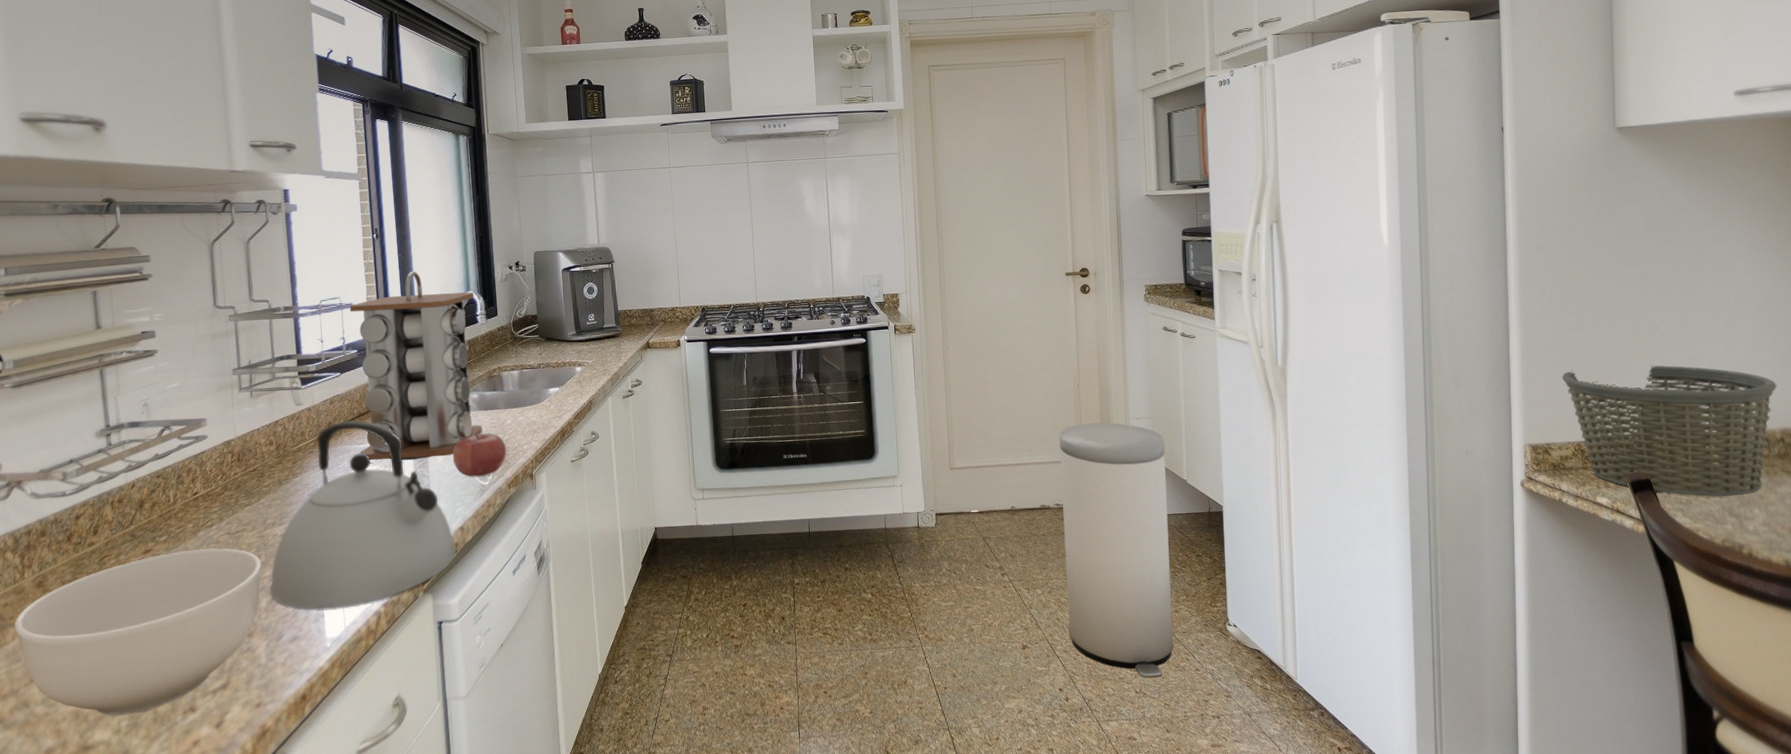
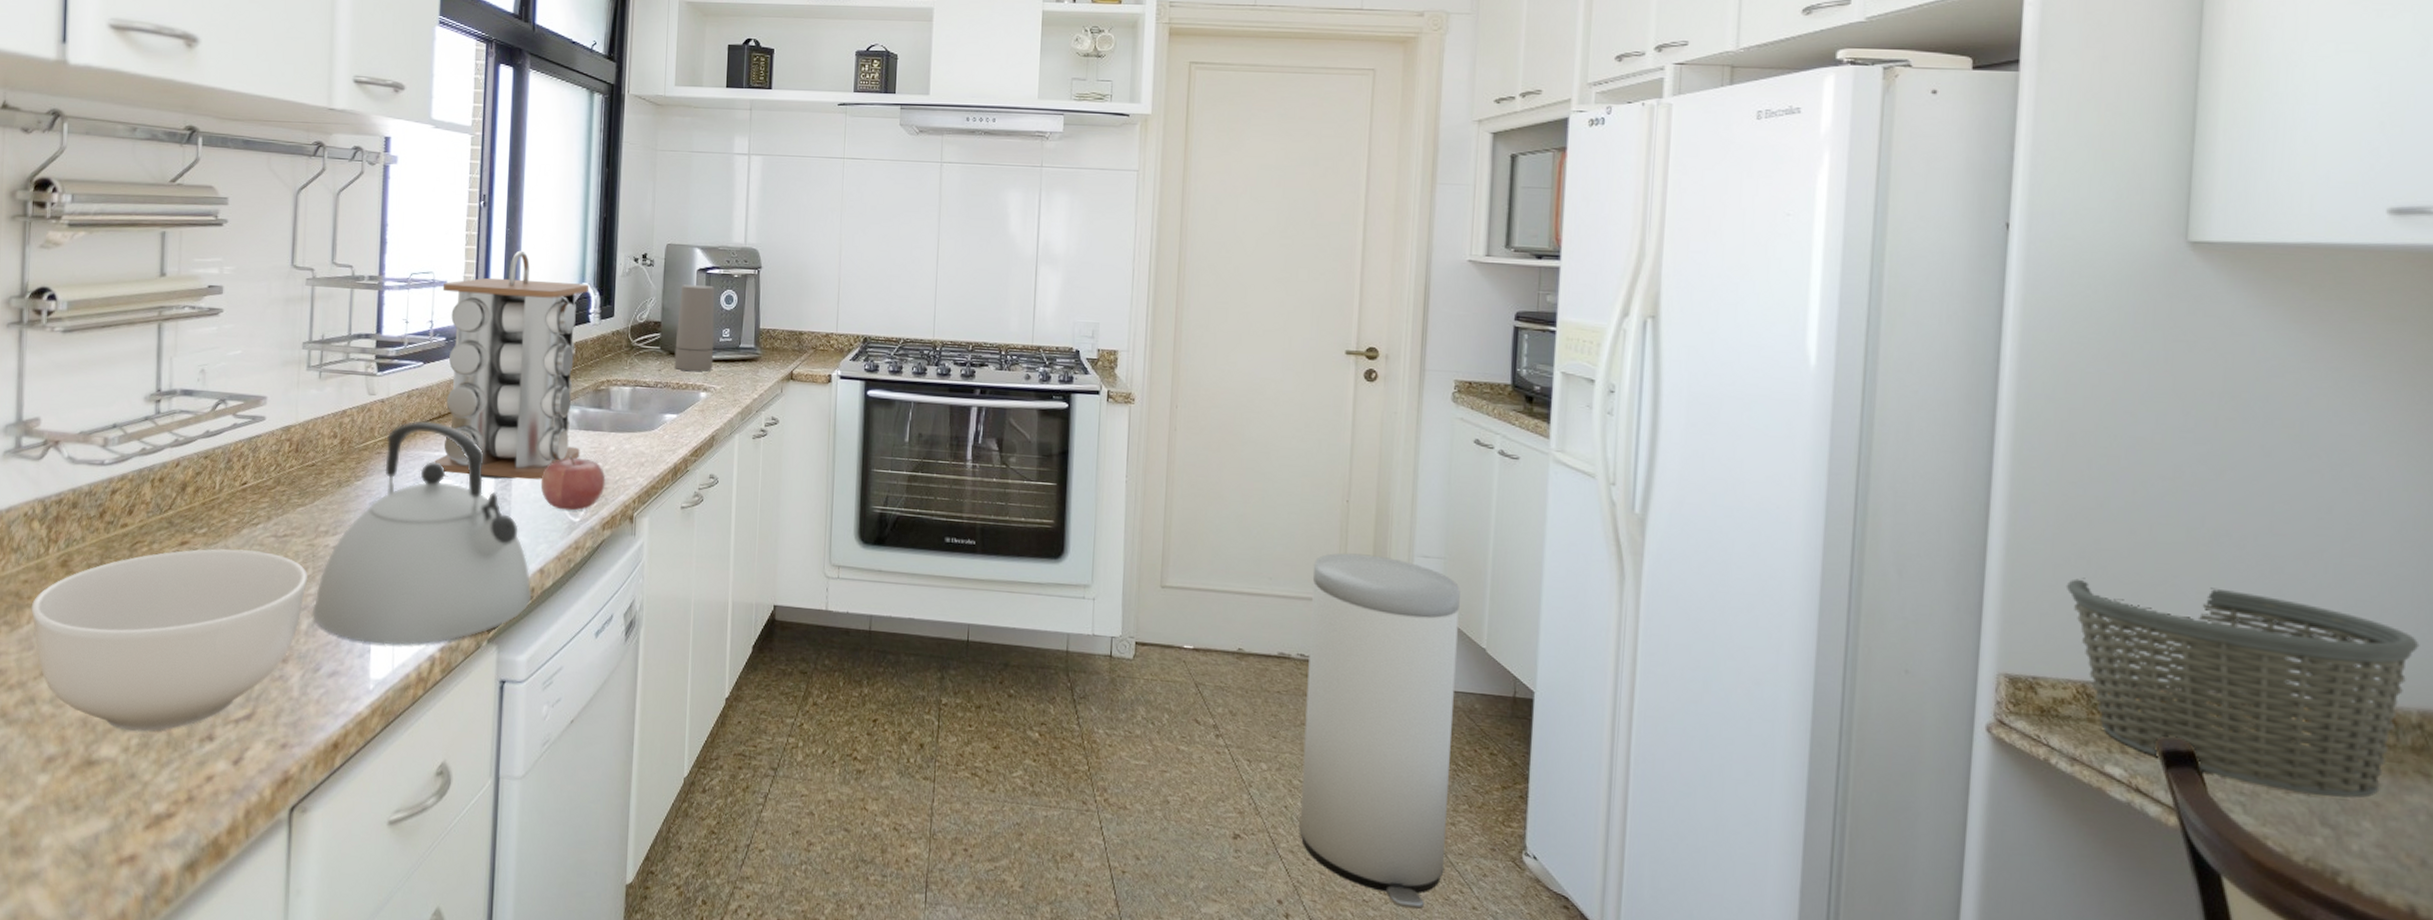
canister: none [550,281,584,352] -> present [674,284,715,371]

